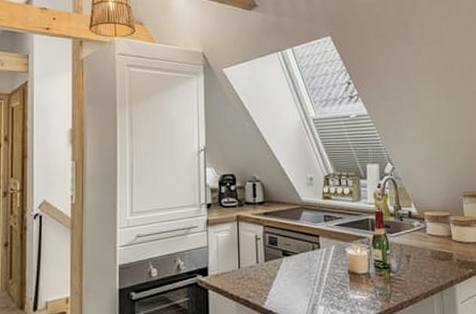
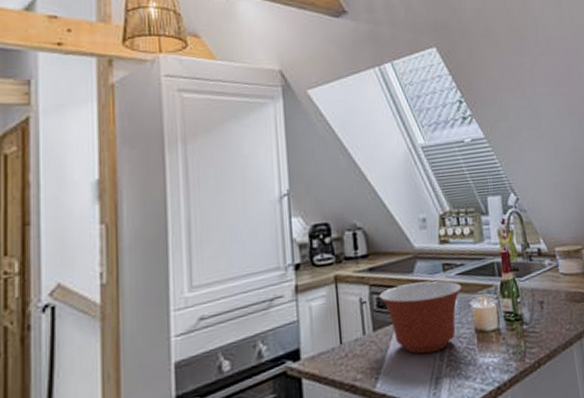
mixing bowl: none [271,228,340,284] -> present [379,281,463,354]

